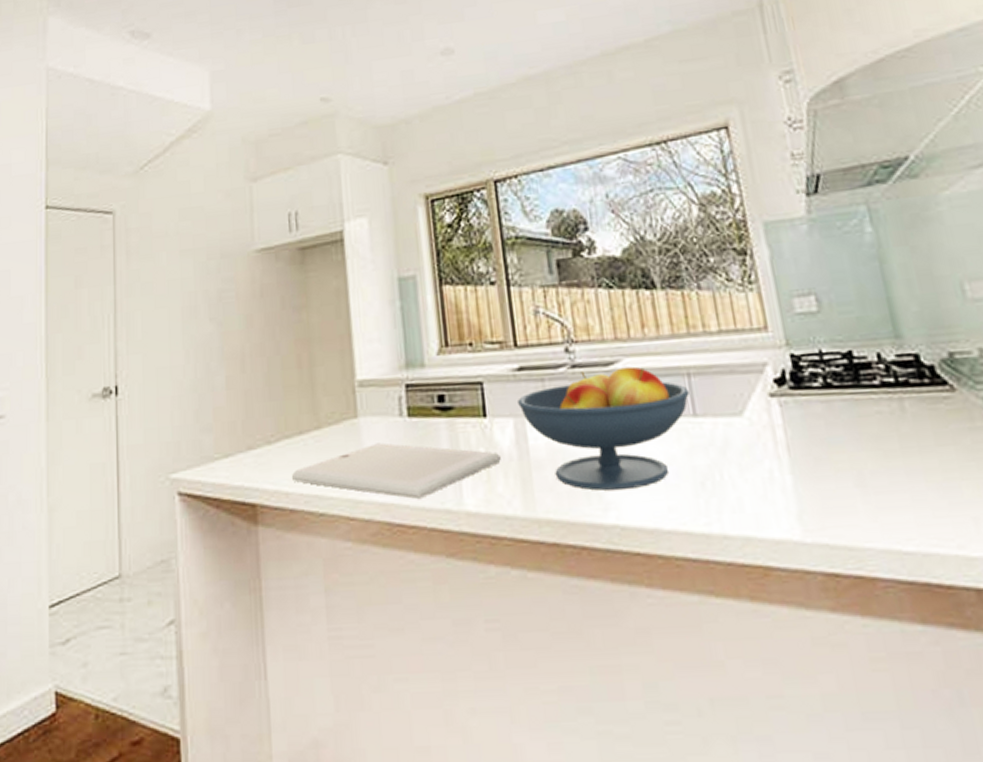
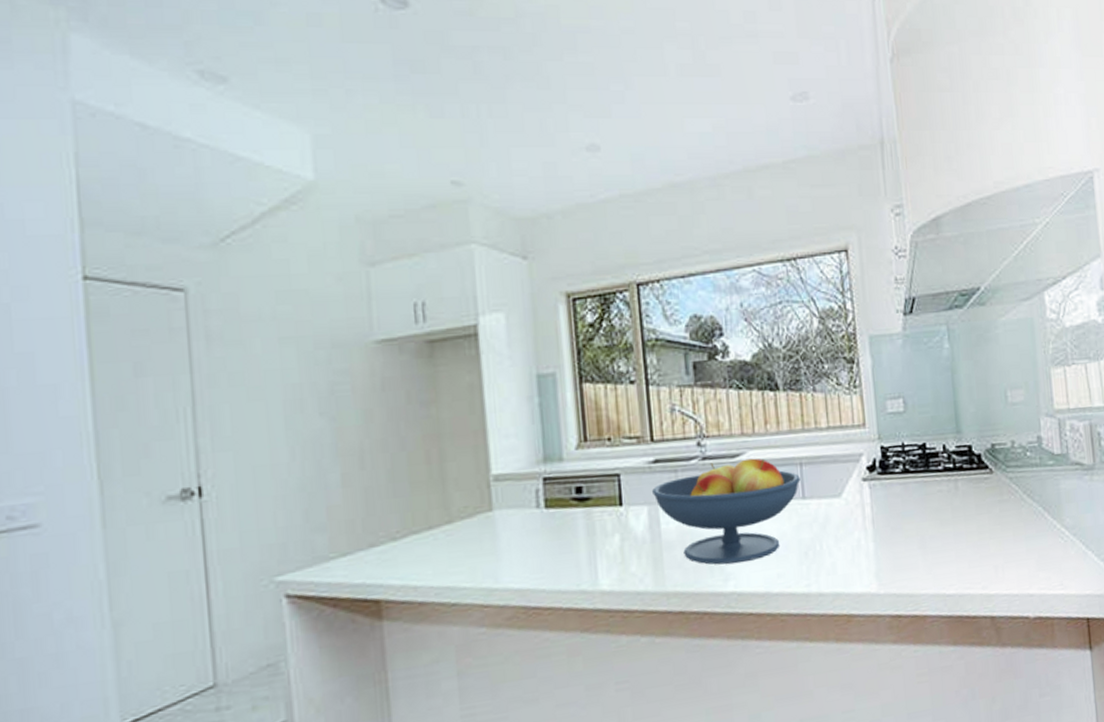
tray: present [291,442,501,499] -> none [419,533,635,583]

